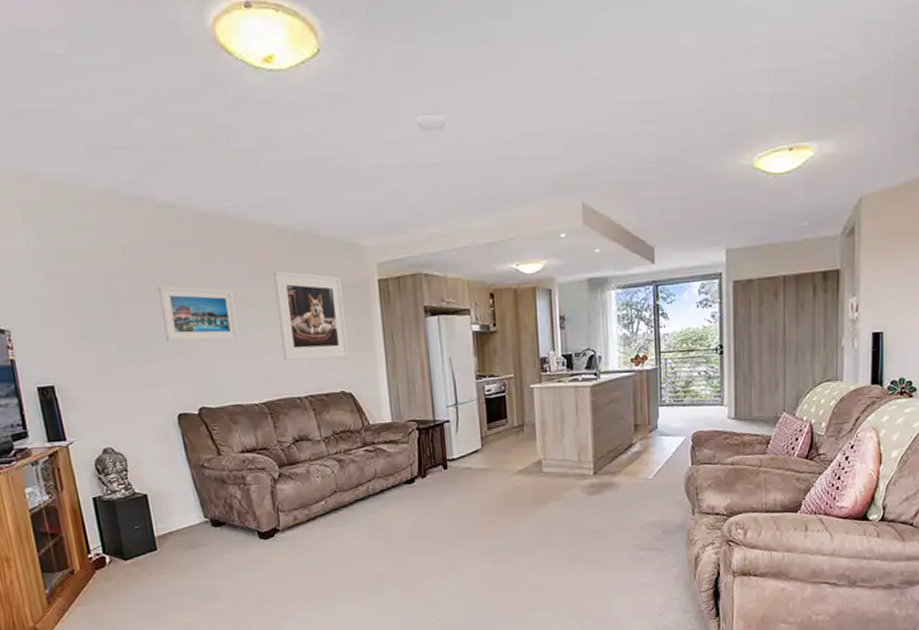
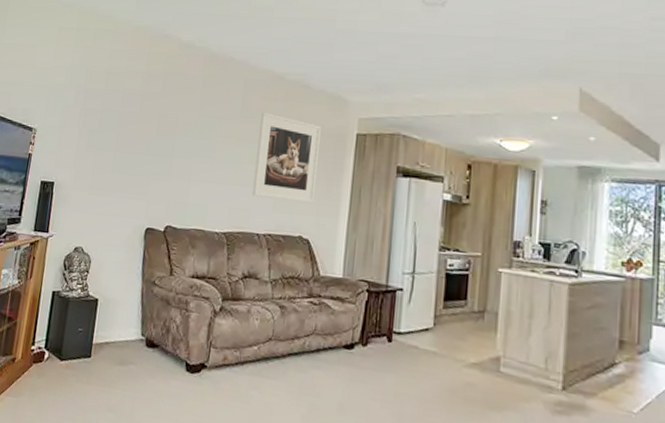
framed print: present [158,285,239,342] -> none [155,110,222,169]

